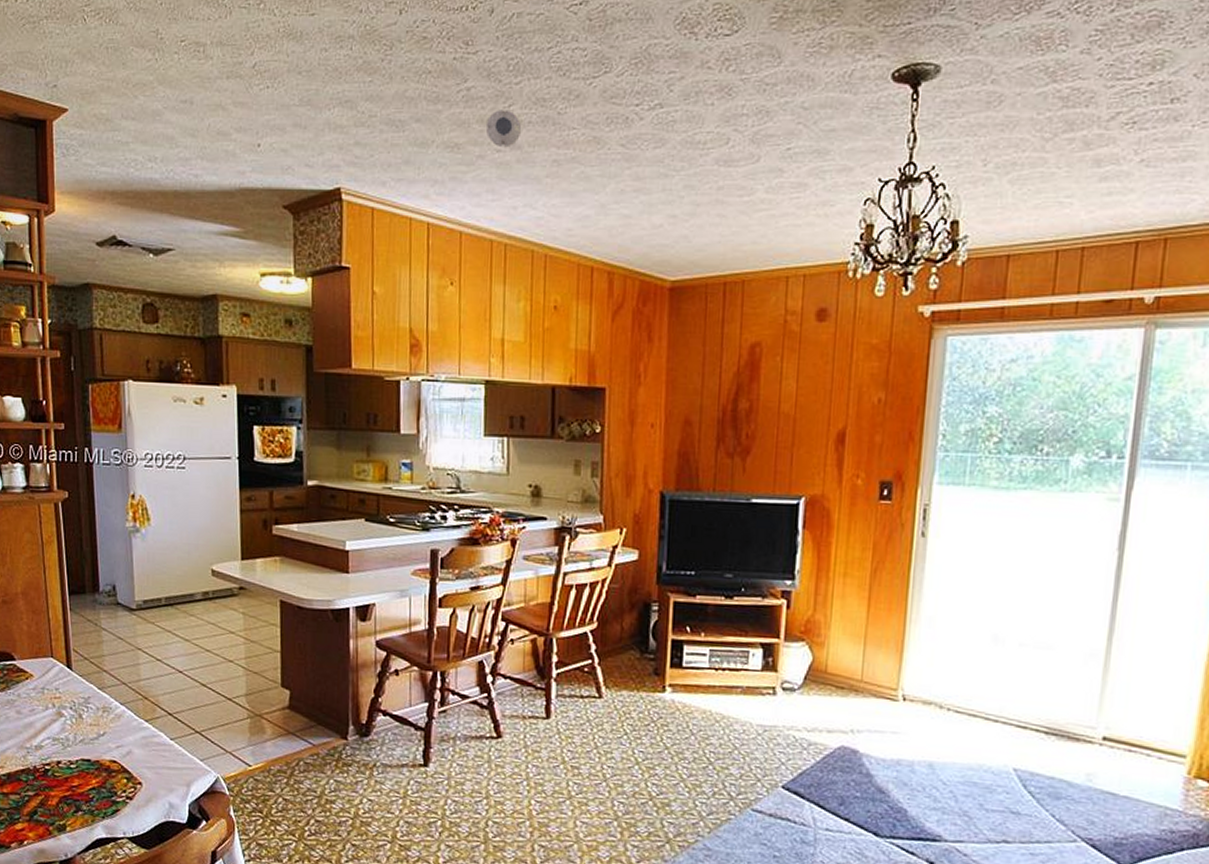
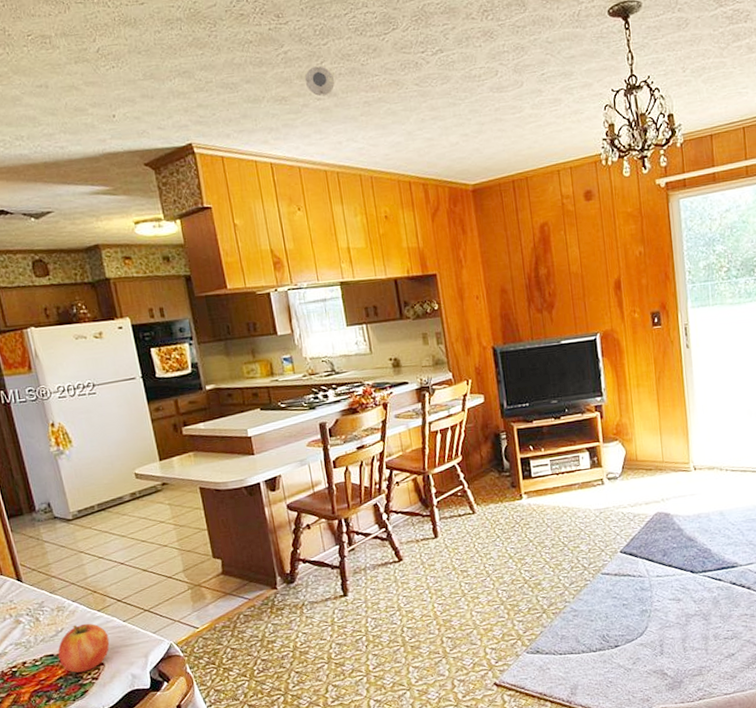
fruit: none [95,731,152,788] -> present [58,623,110,673]

